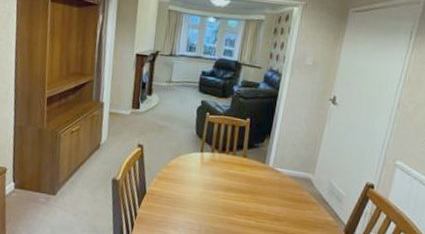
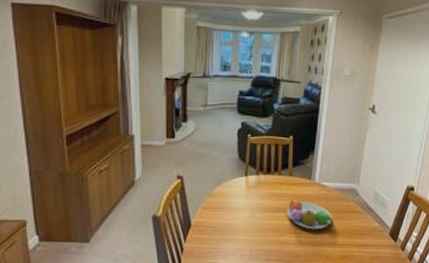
fruit bowl: none [238,180,285,215] -> present [287,199,333,230]

